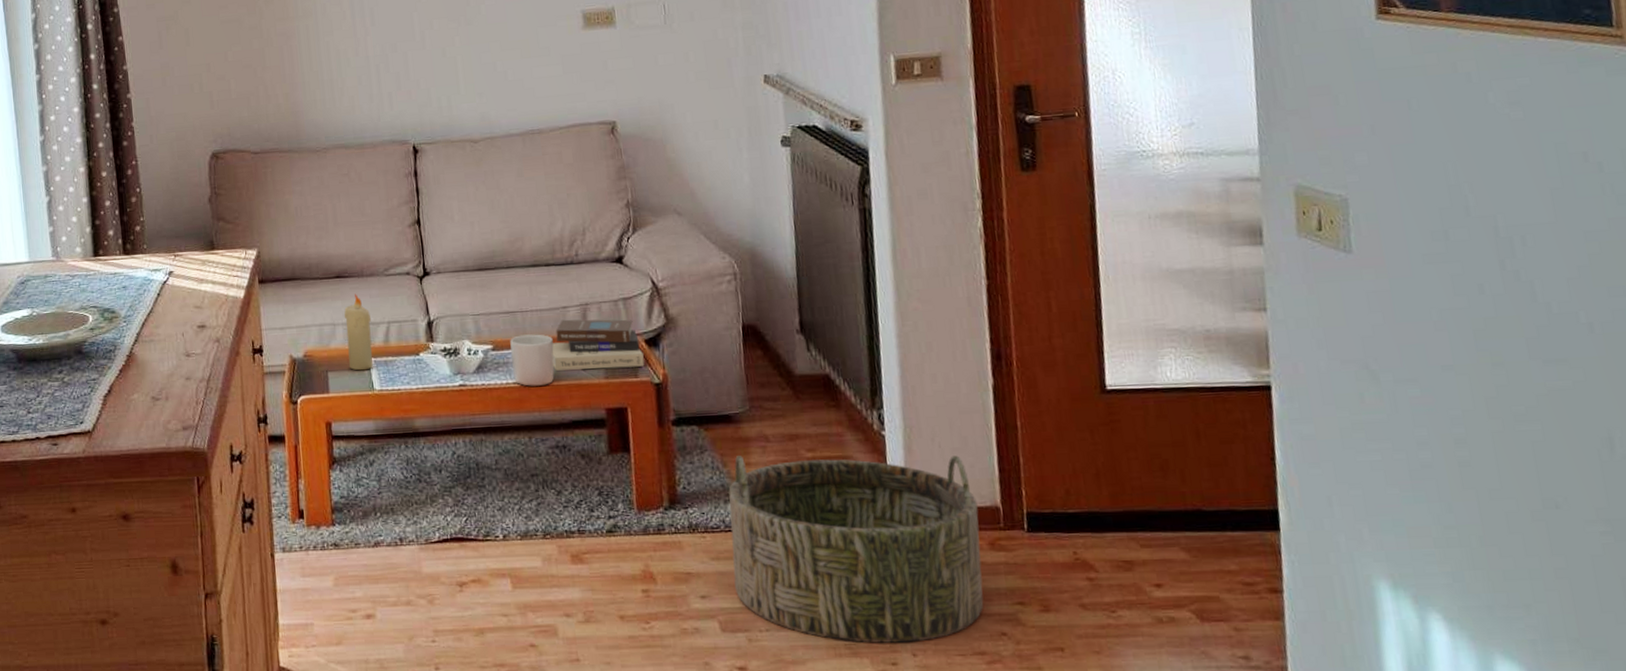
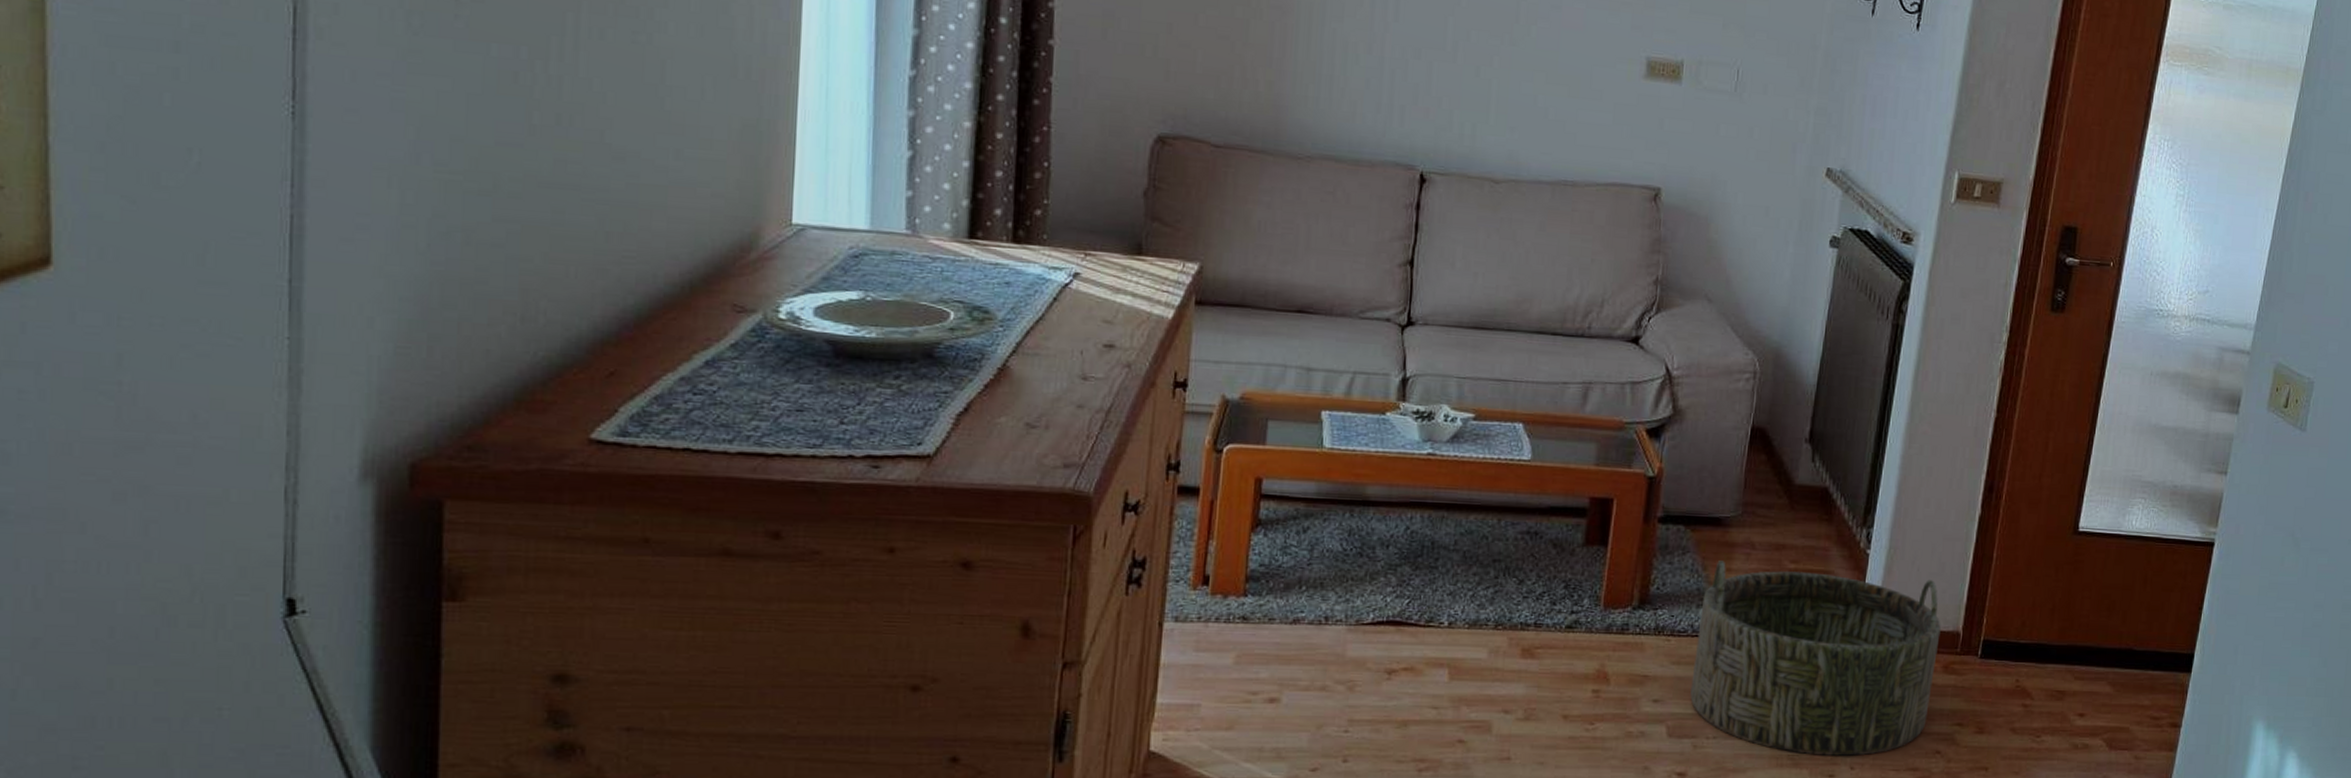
candle: present [344,293,373,371] -> none [1296,334,1333,424]
mug: present [510,334,555,387] -> none [1493,407,1545,465]
books: present [552,319,645,371] -> none [1540,396,1642,457]

